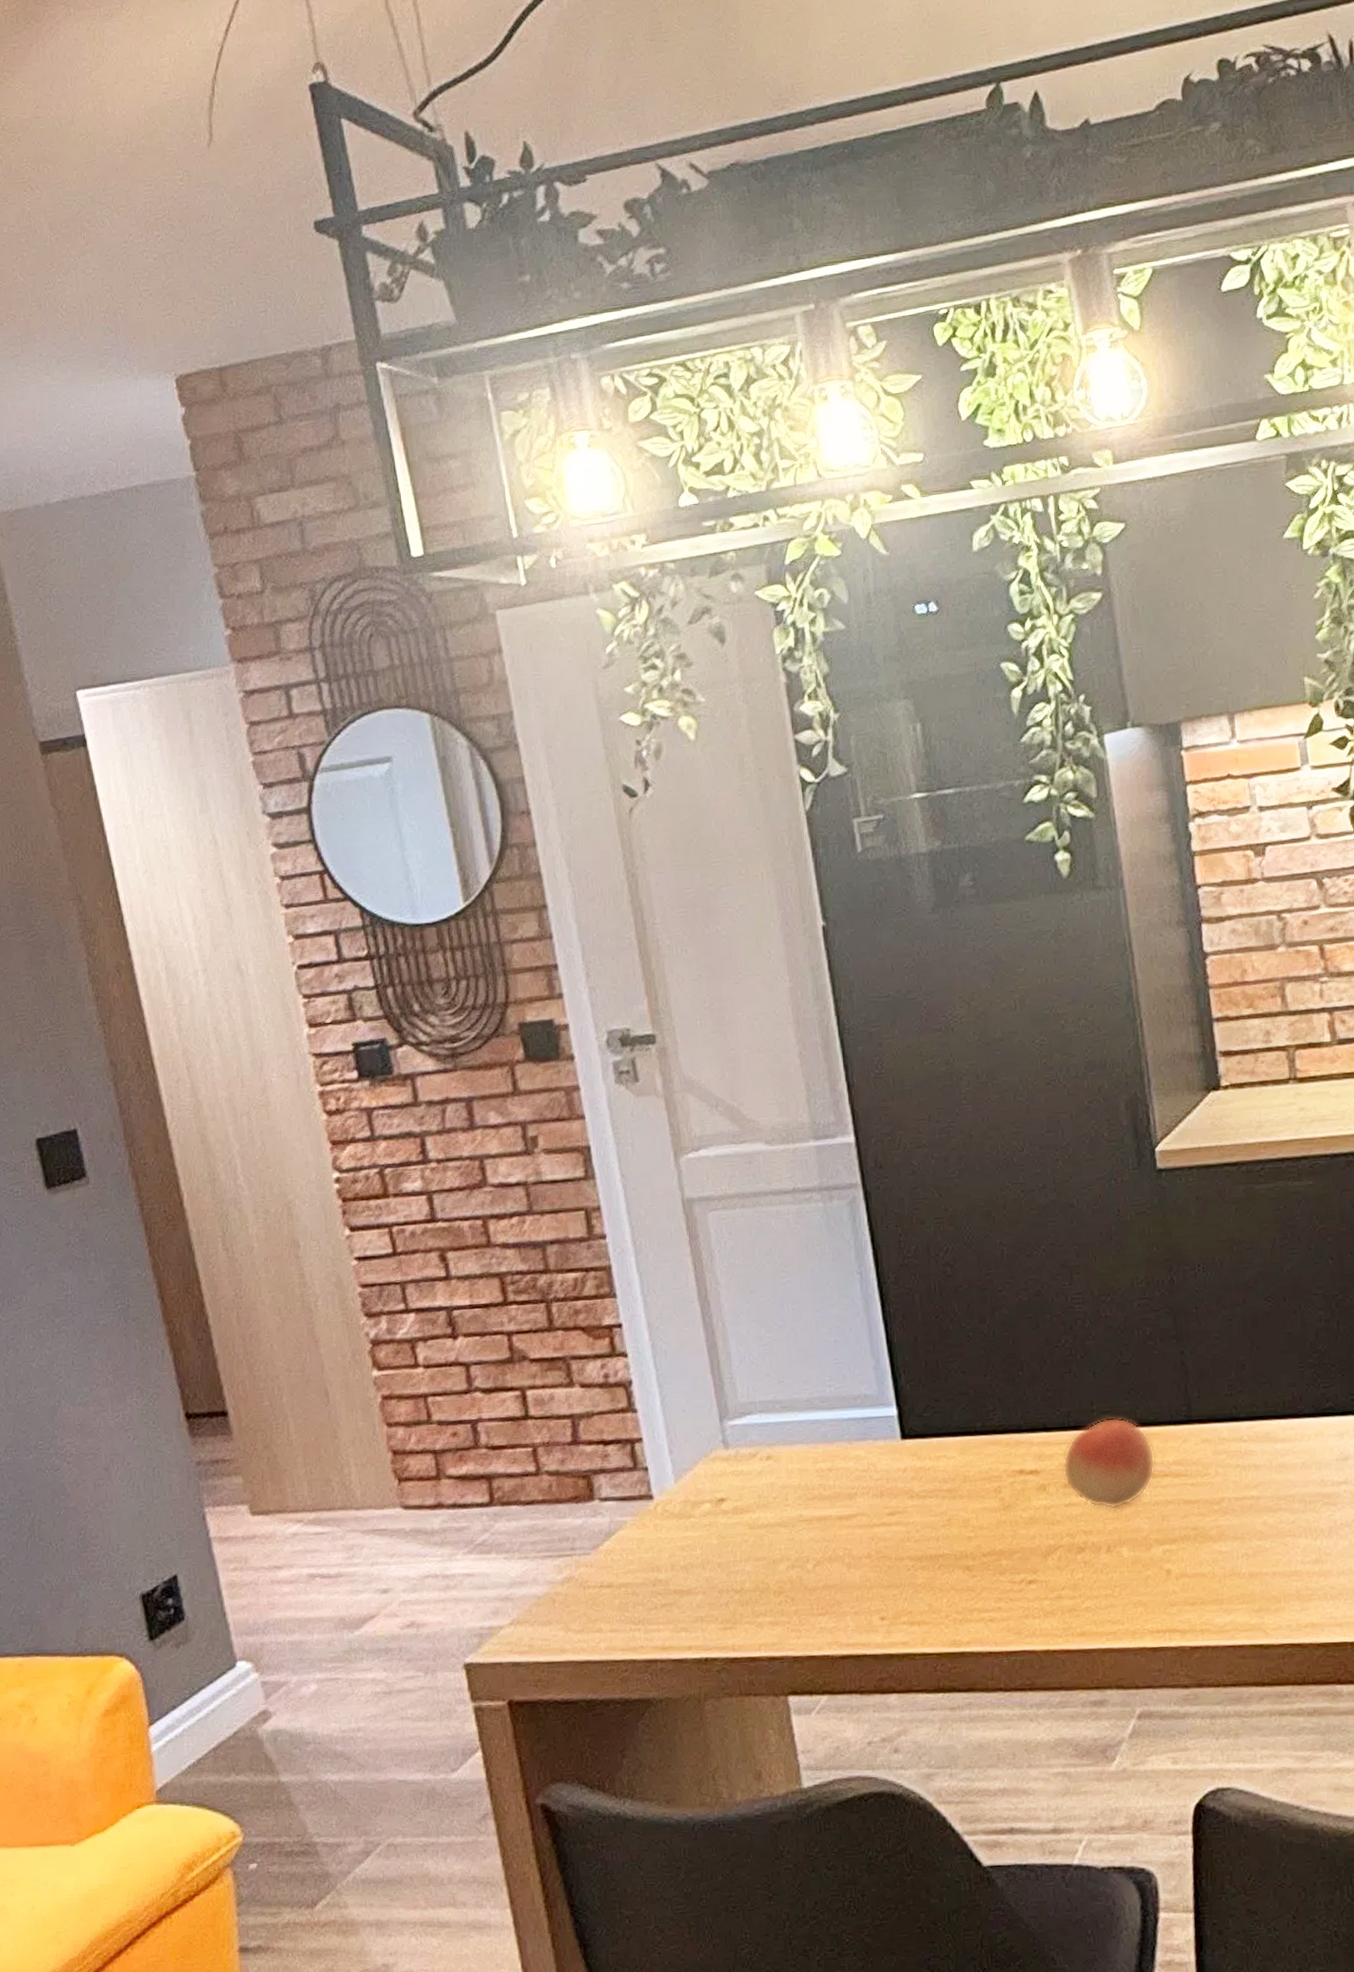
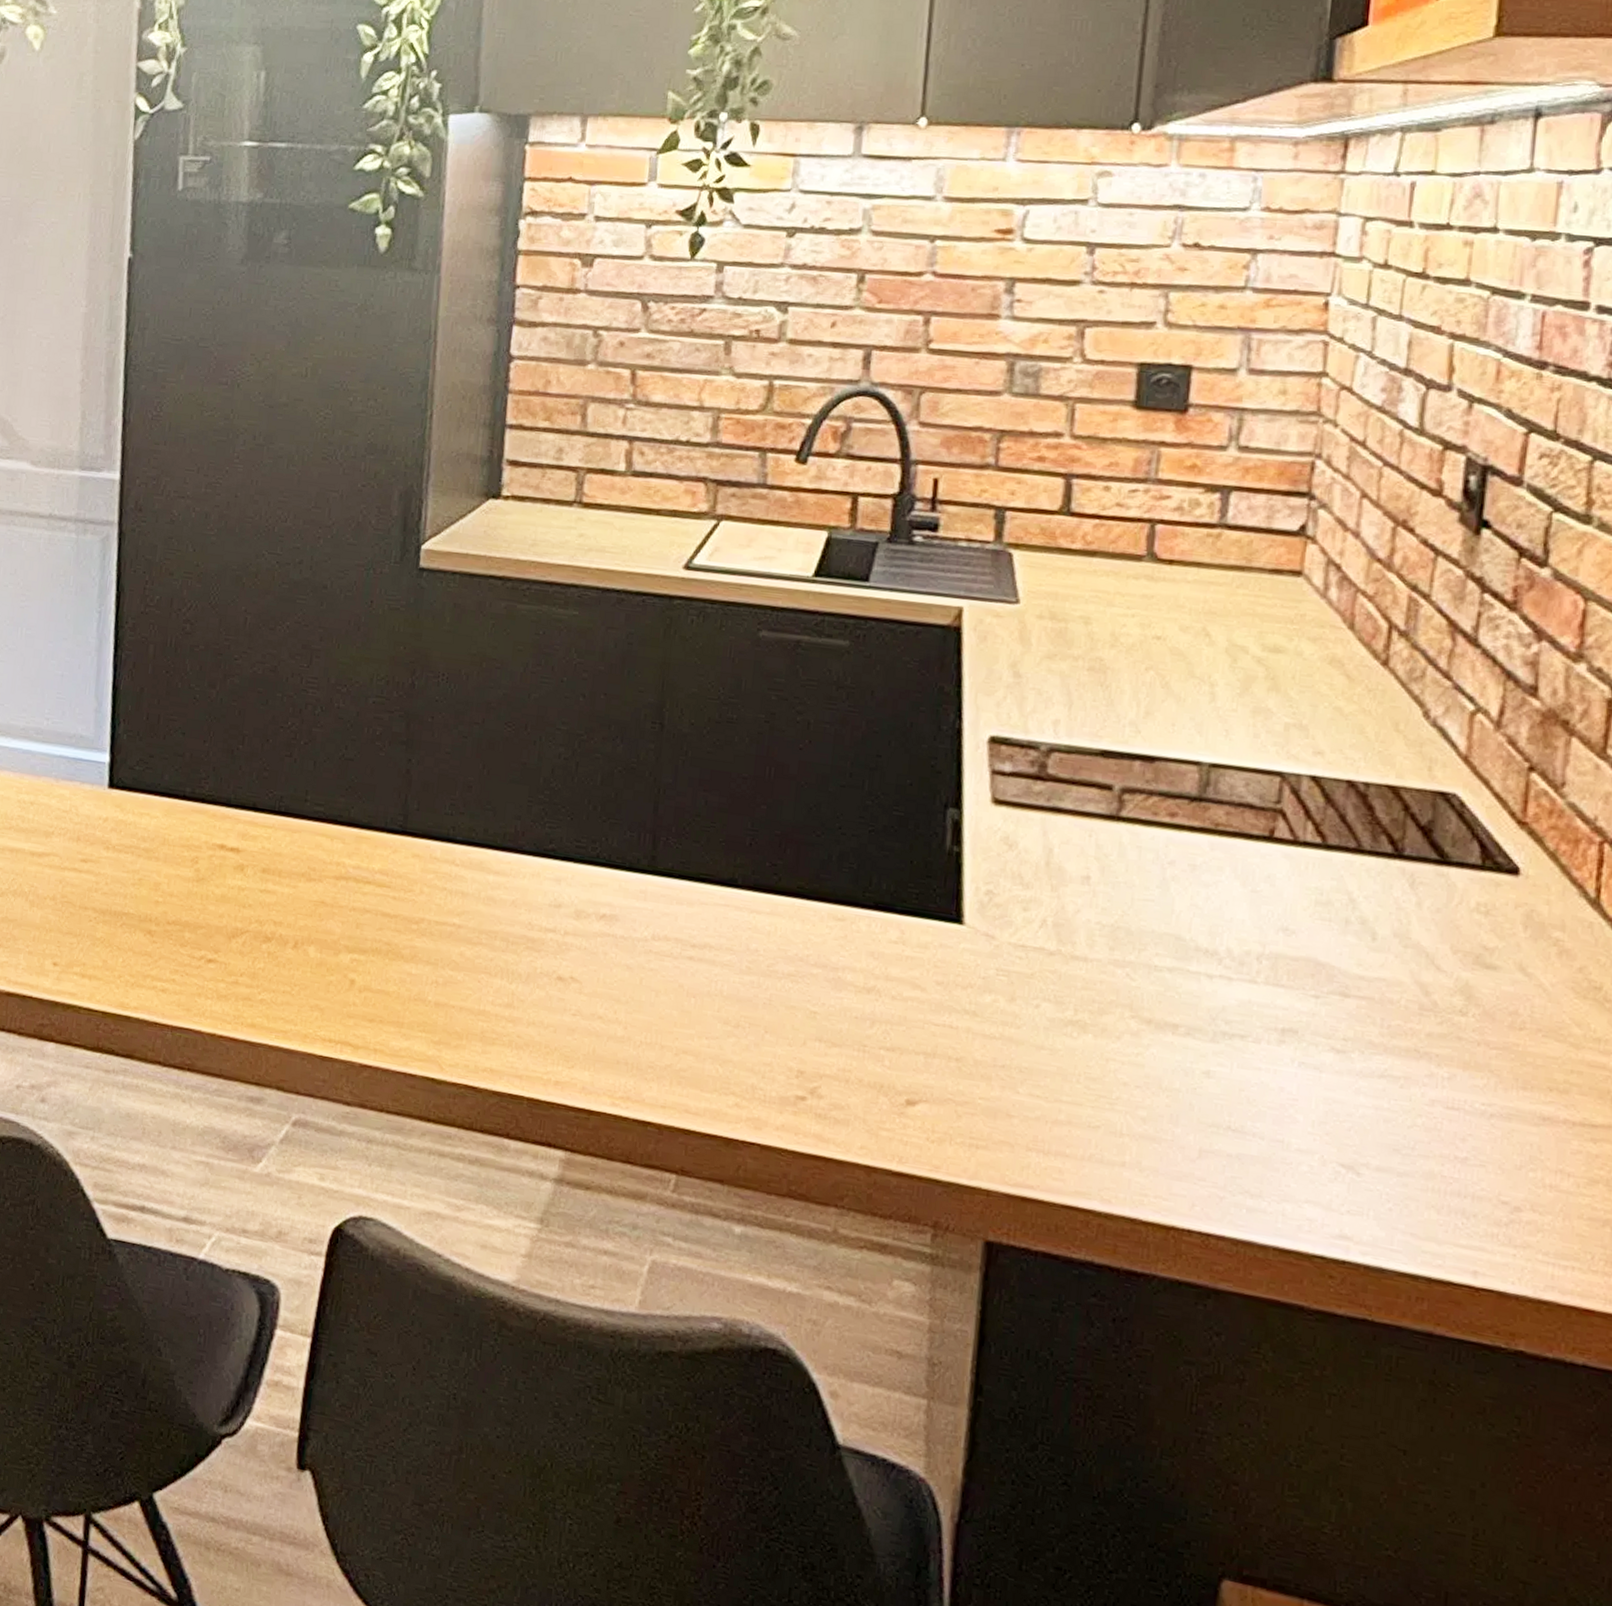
fruit: present [1063,1417,1155,1509] -> none [264,810,361,906]

